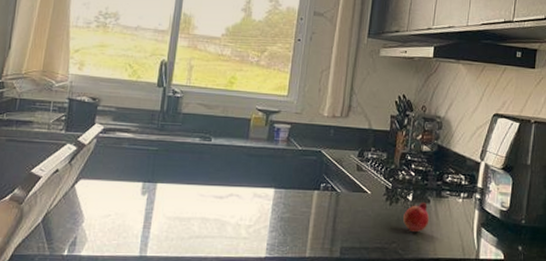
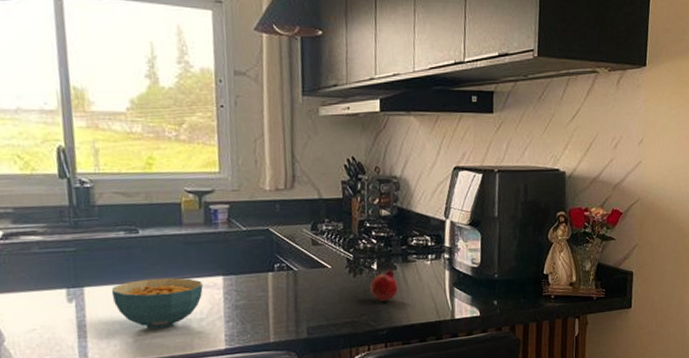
cereal bowl: none [178,182,256,230] -> present [111,277,203,330]

